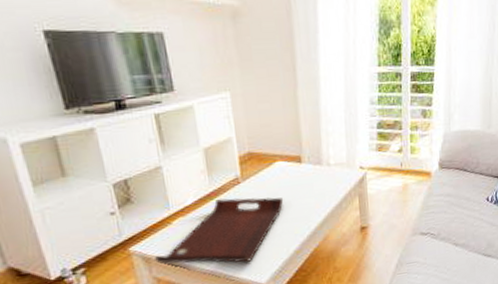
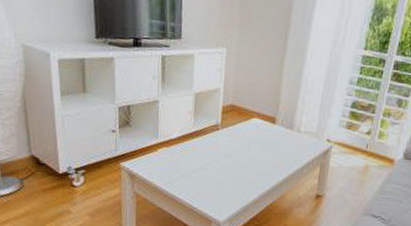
serving tray: present [155,197,284,264] -> none [138,139,253,200]

